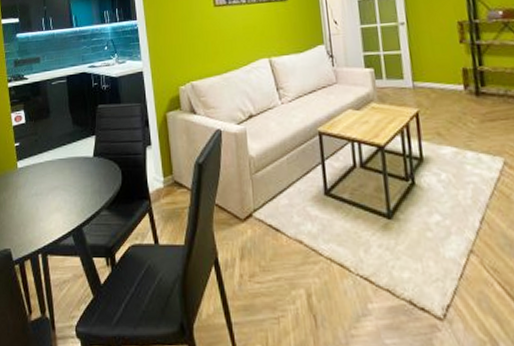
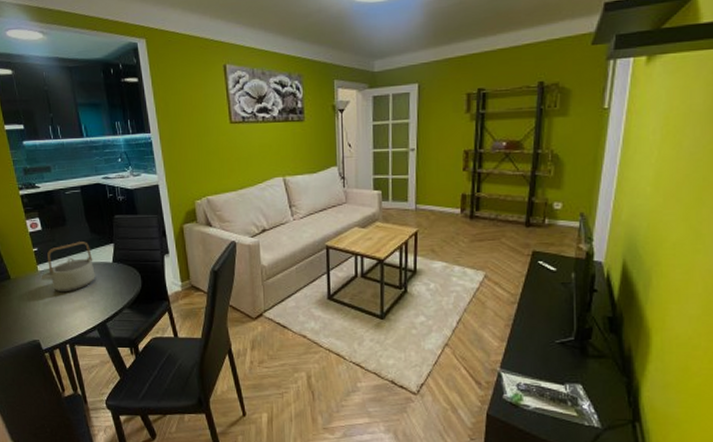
teapot: none [19,134,75,192] -> present [41,242,96,293]

